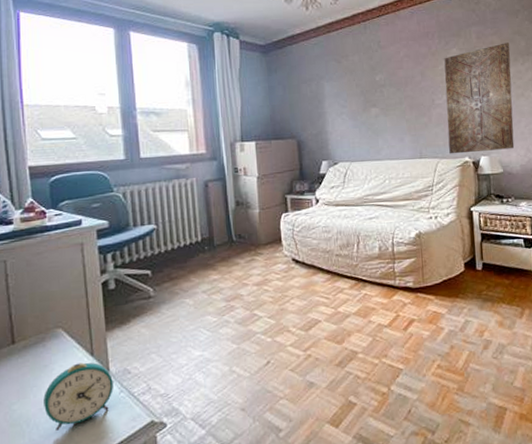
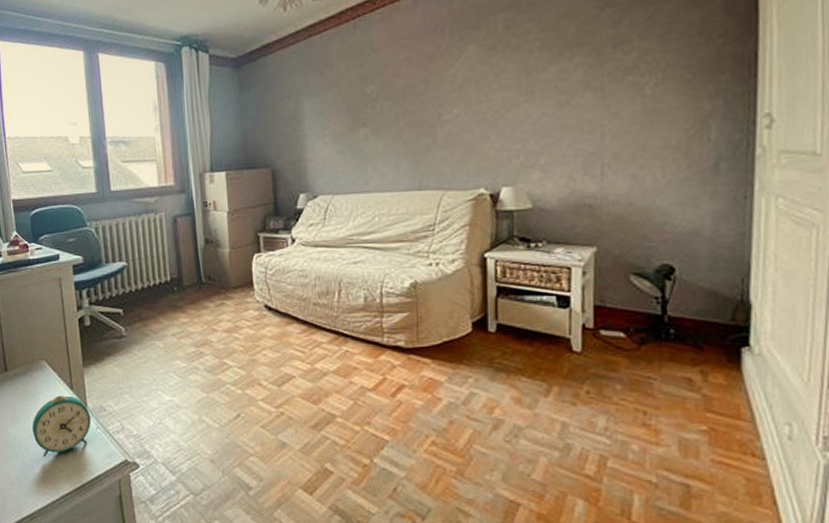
wall art: present [444,42,515,154] -> none [456,31,553,185]

